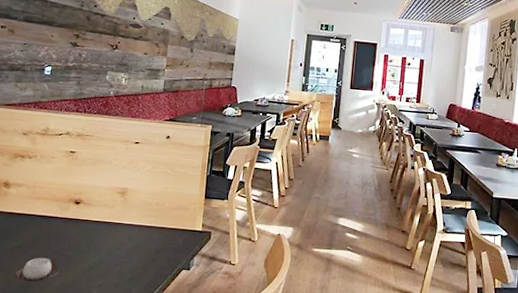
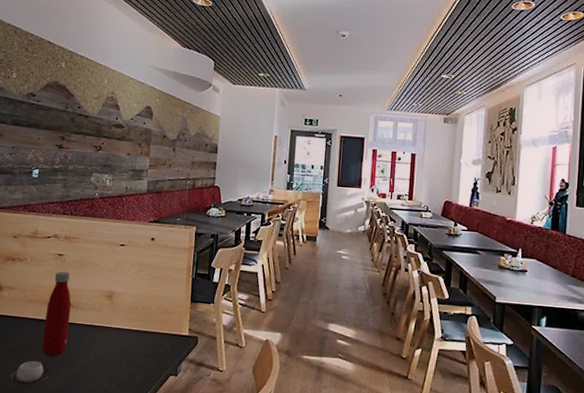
bottle: none [50,168,83,253] -> present [42,271,71,356]

